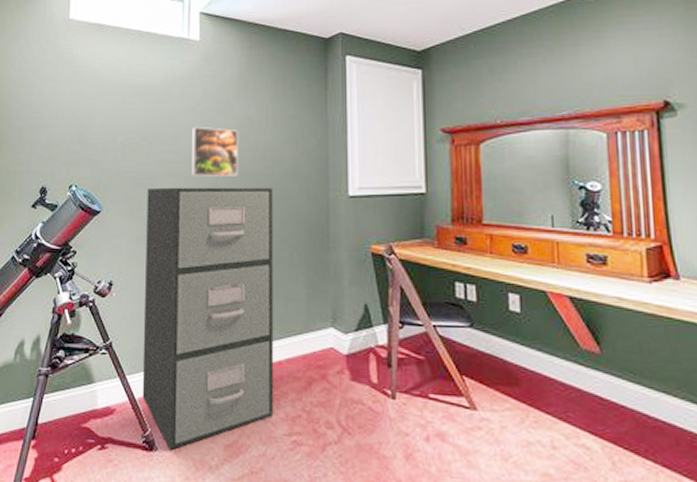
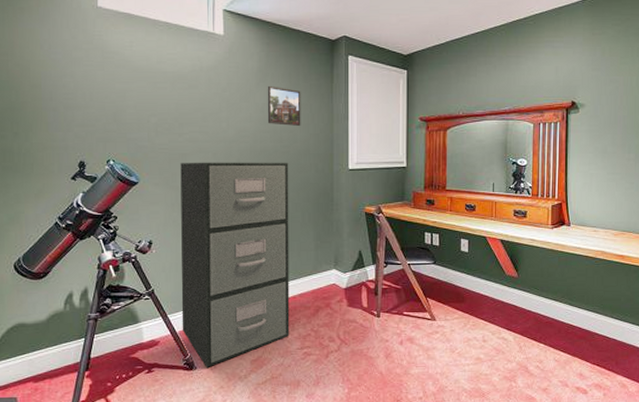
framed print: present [192,126,239,176] -> none [219,110,260,153]
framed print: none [248,95,288,143] -> present [267,85,301,126]

